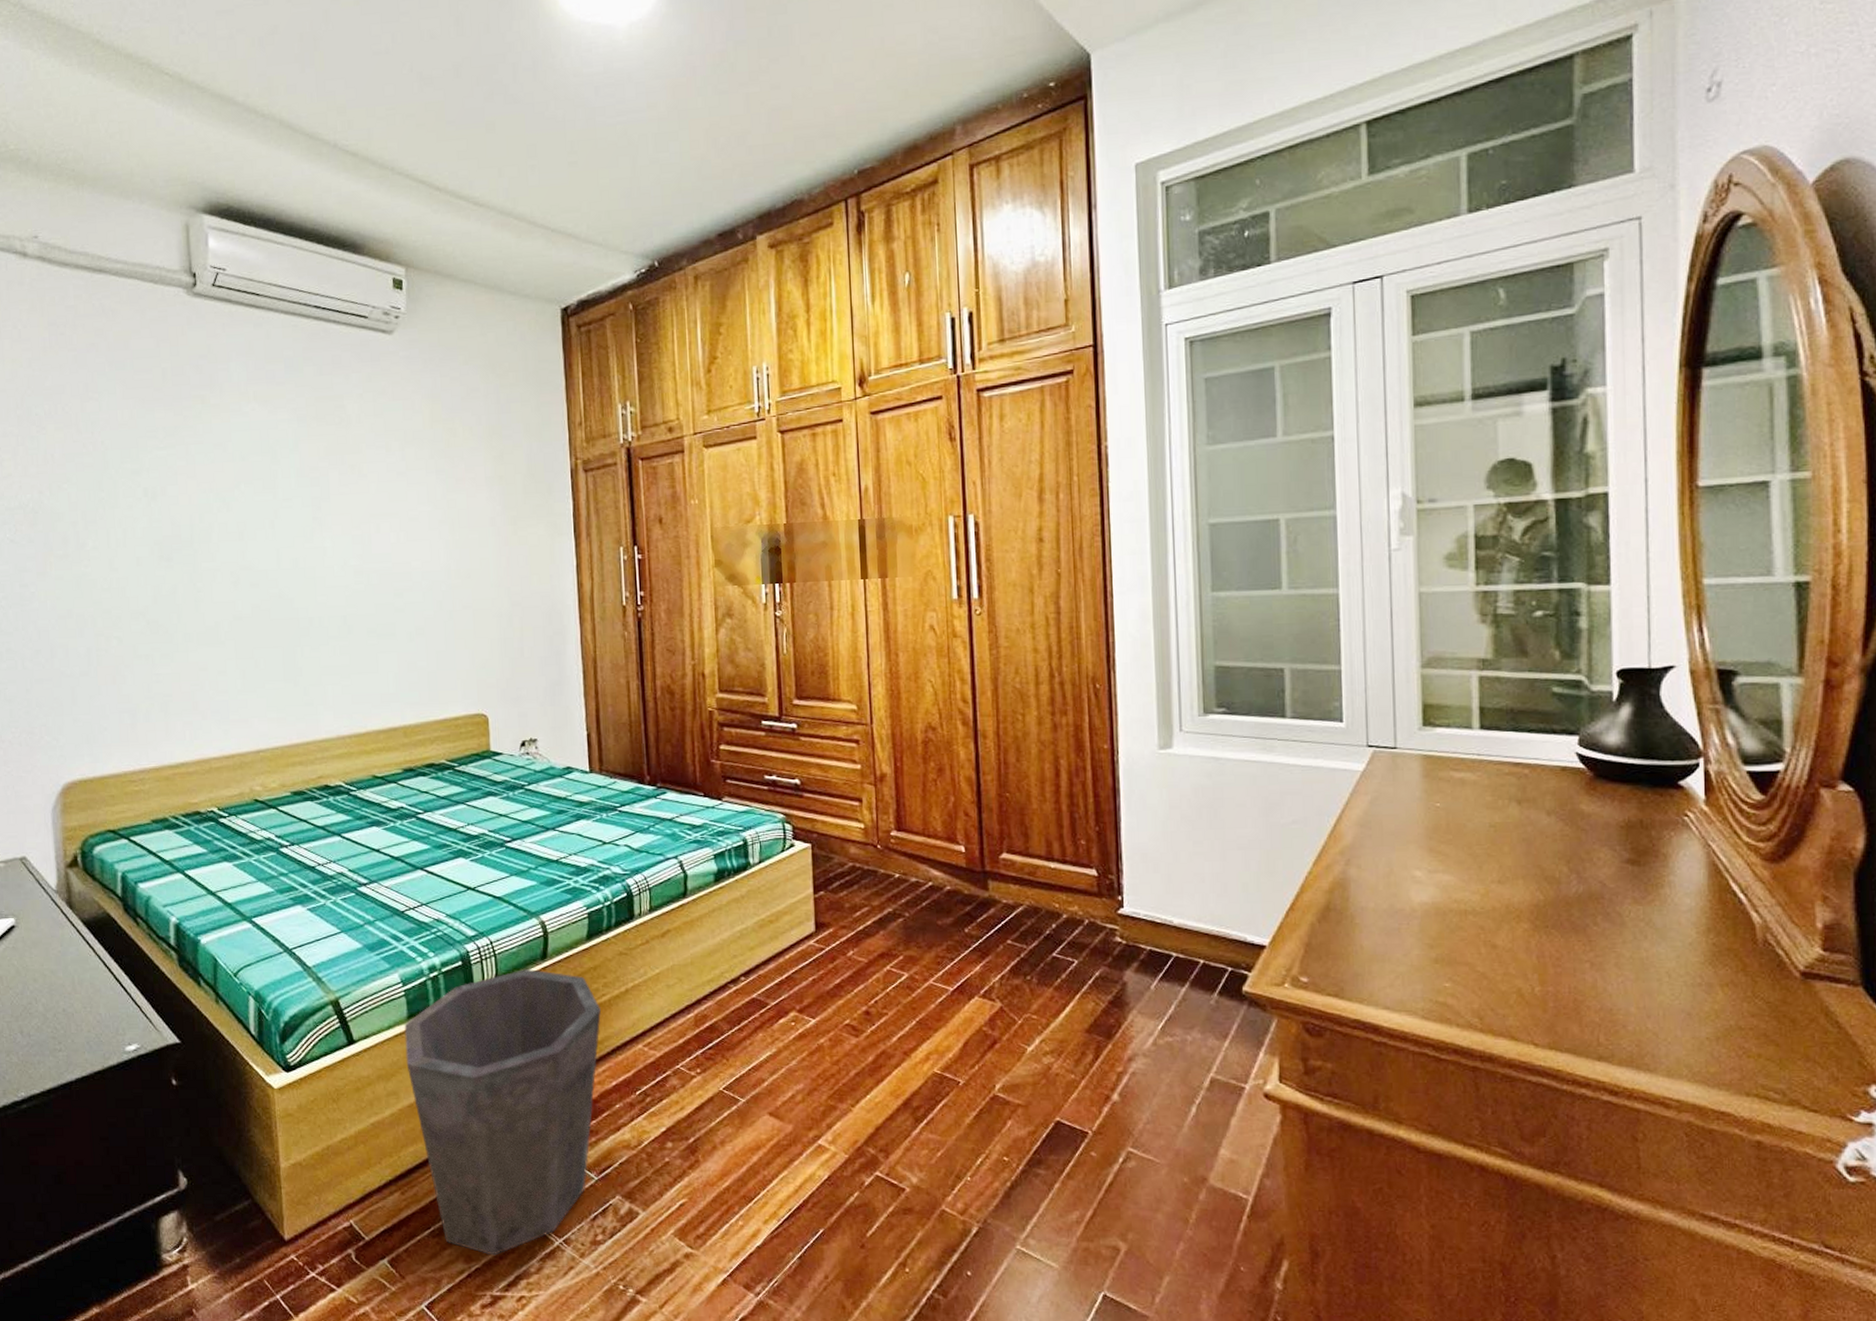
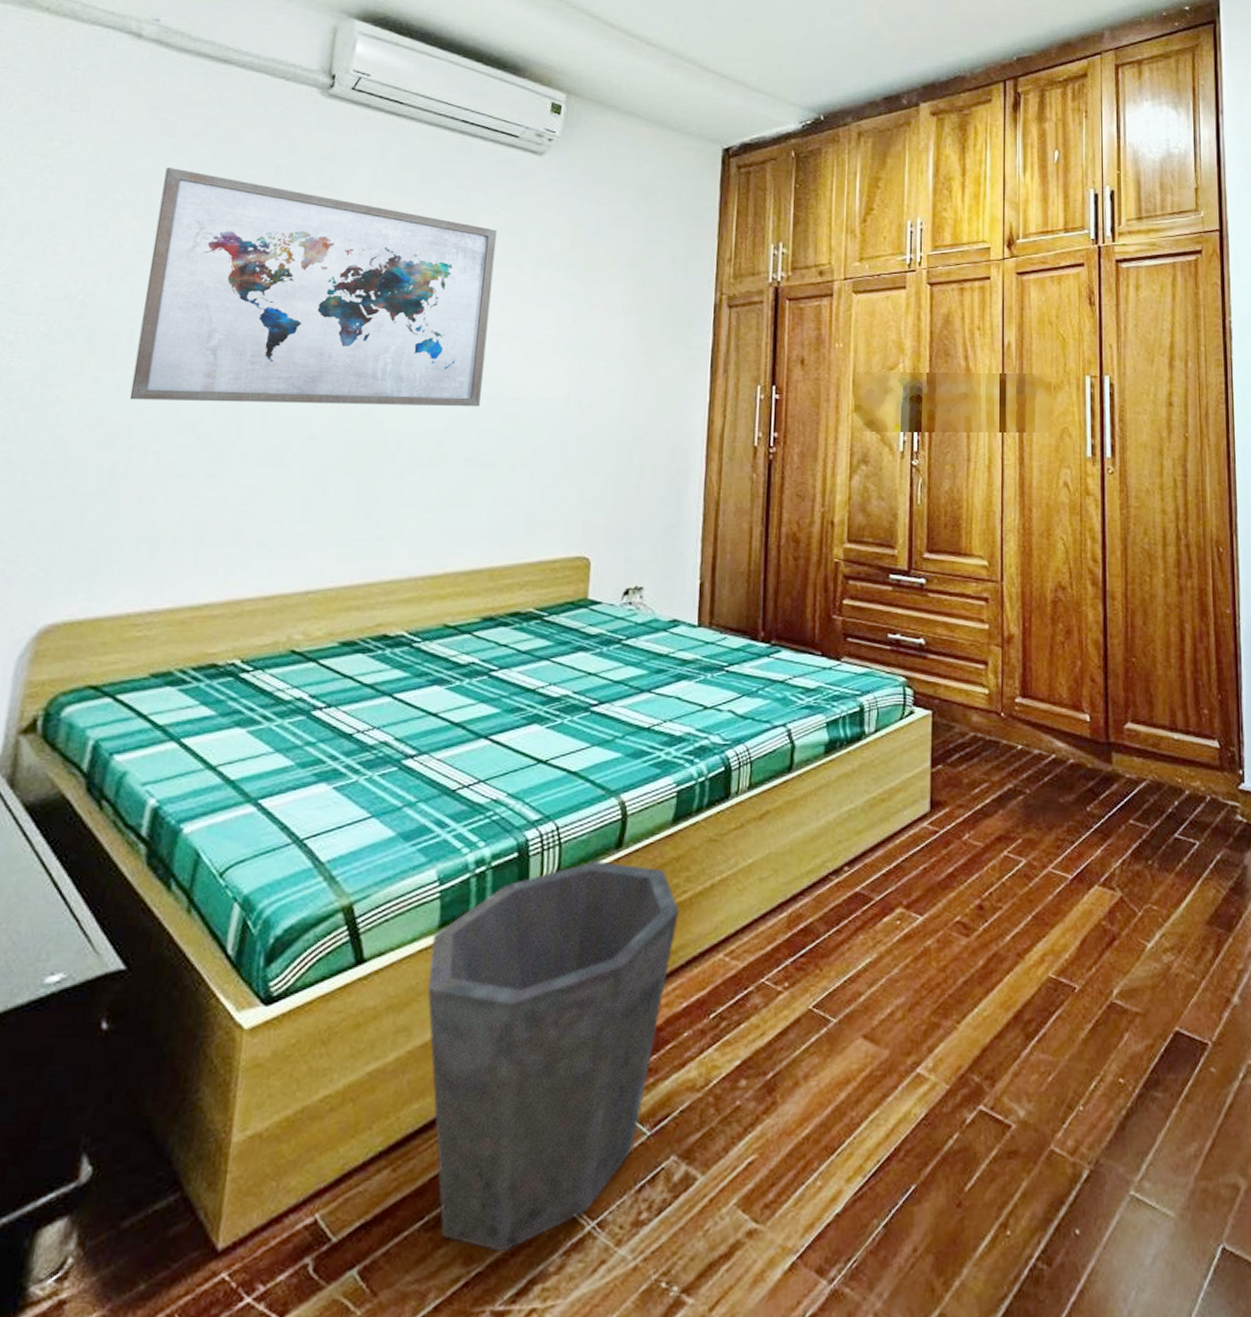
wall art: none [73,379,372,594] -> present [129,168,497,407]

